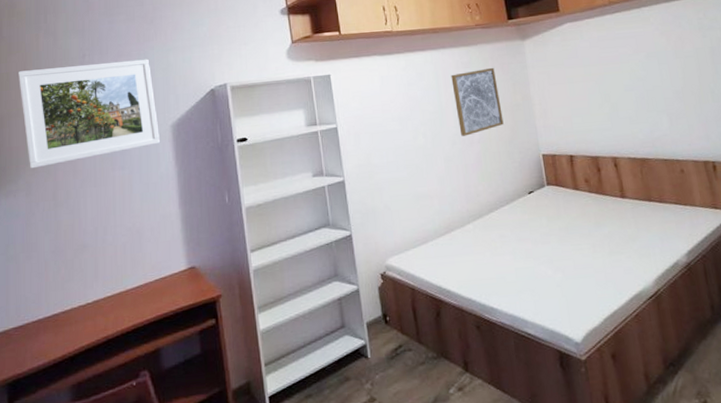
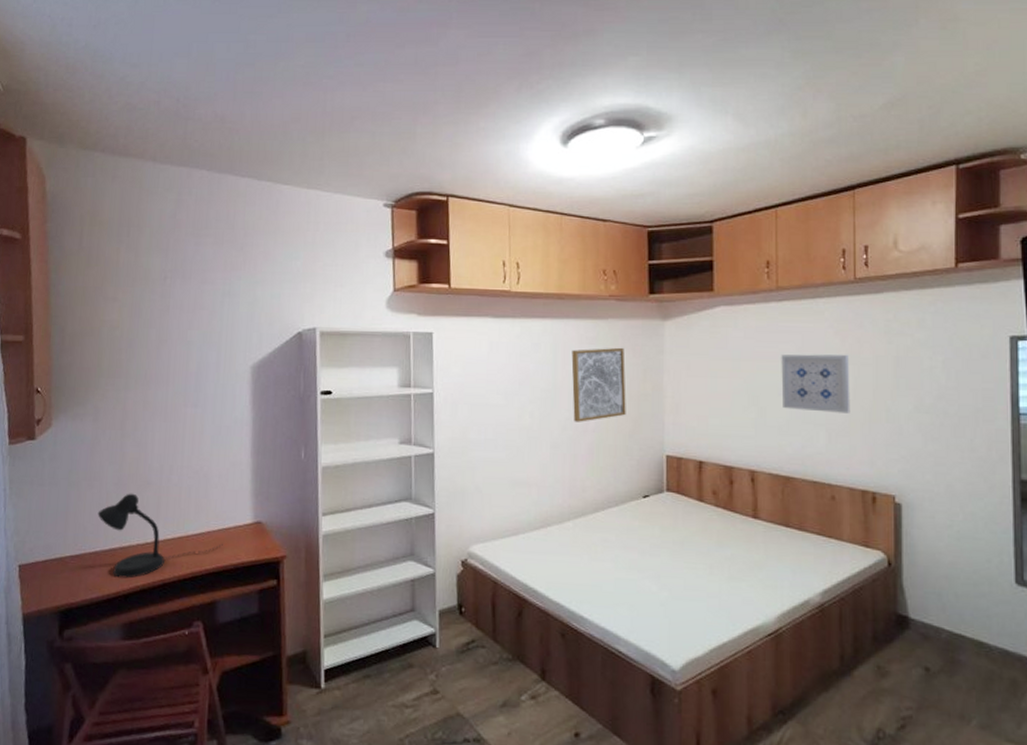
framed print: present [19,59,161,169] -> none [95,287,239,394]
desk lamp: none [37,258,161,342] -> present [97,493,223,579]
wall art: none [622,50,684,102] -> present [781,354,850,413]

